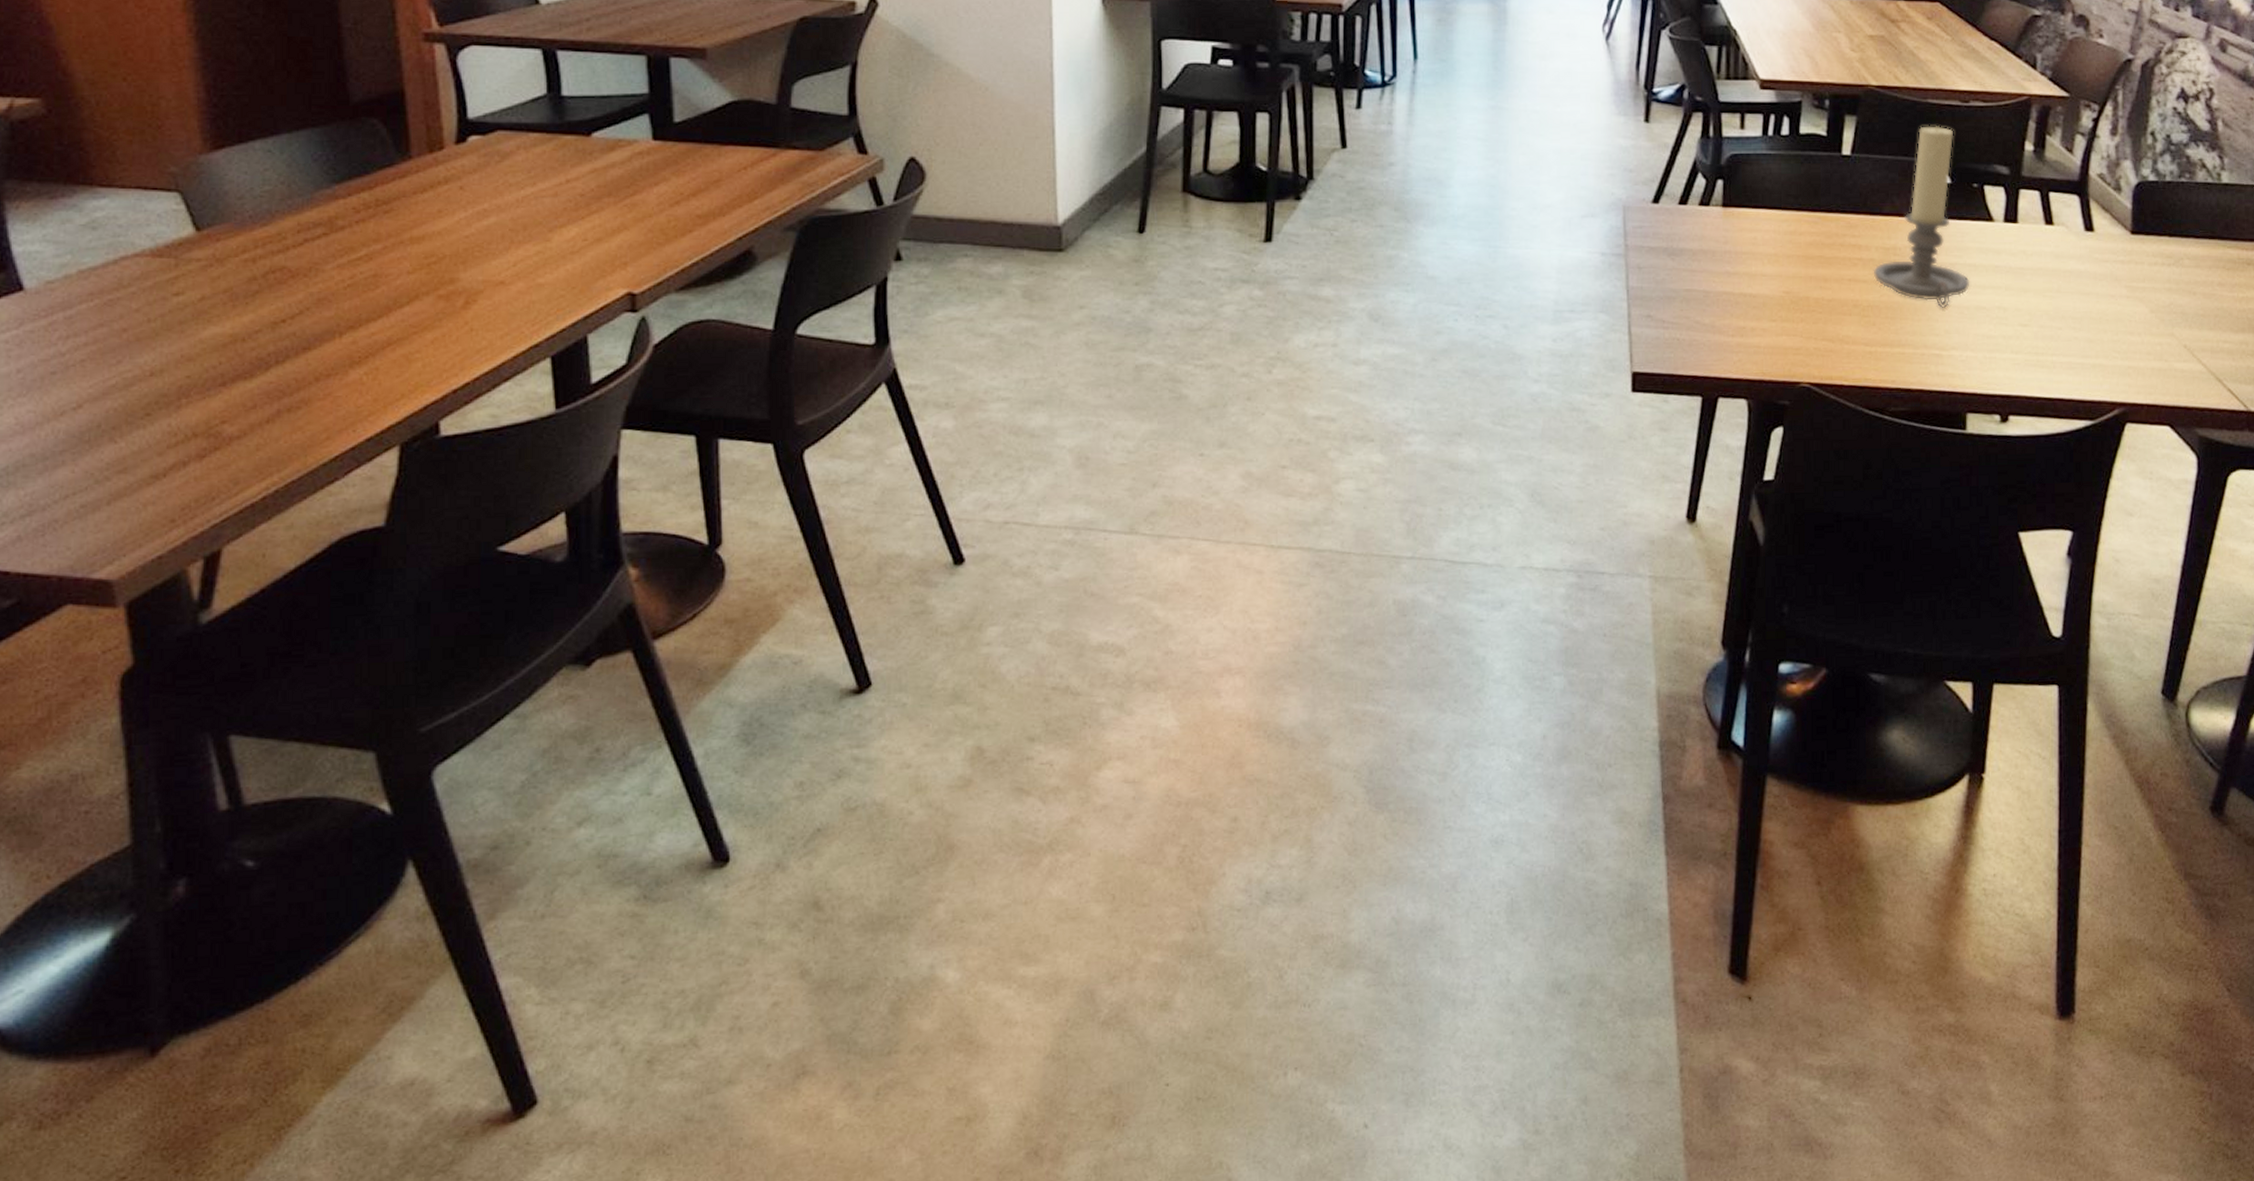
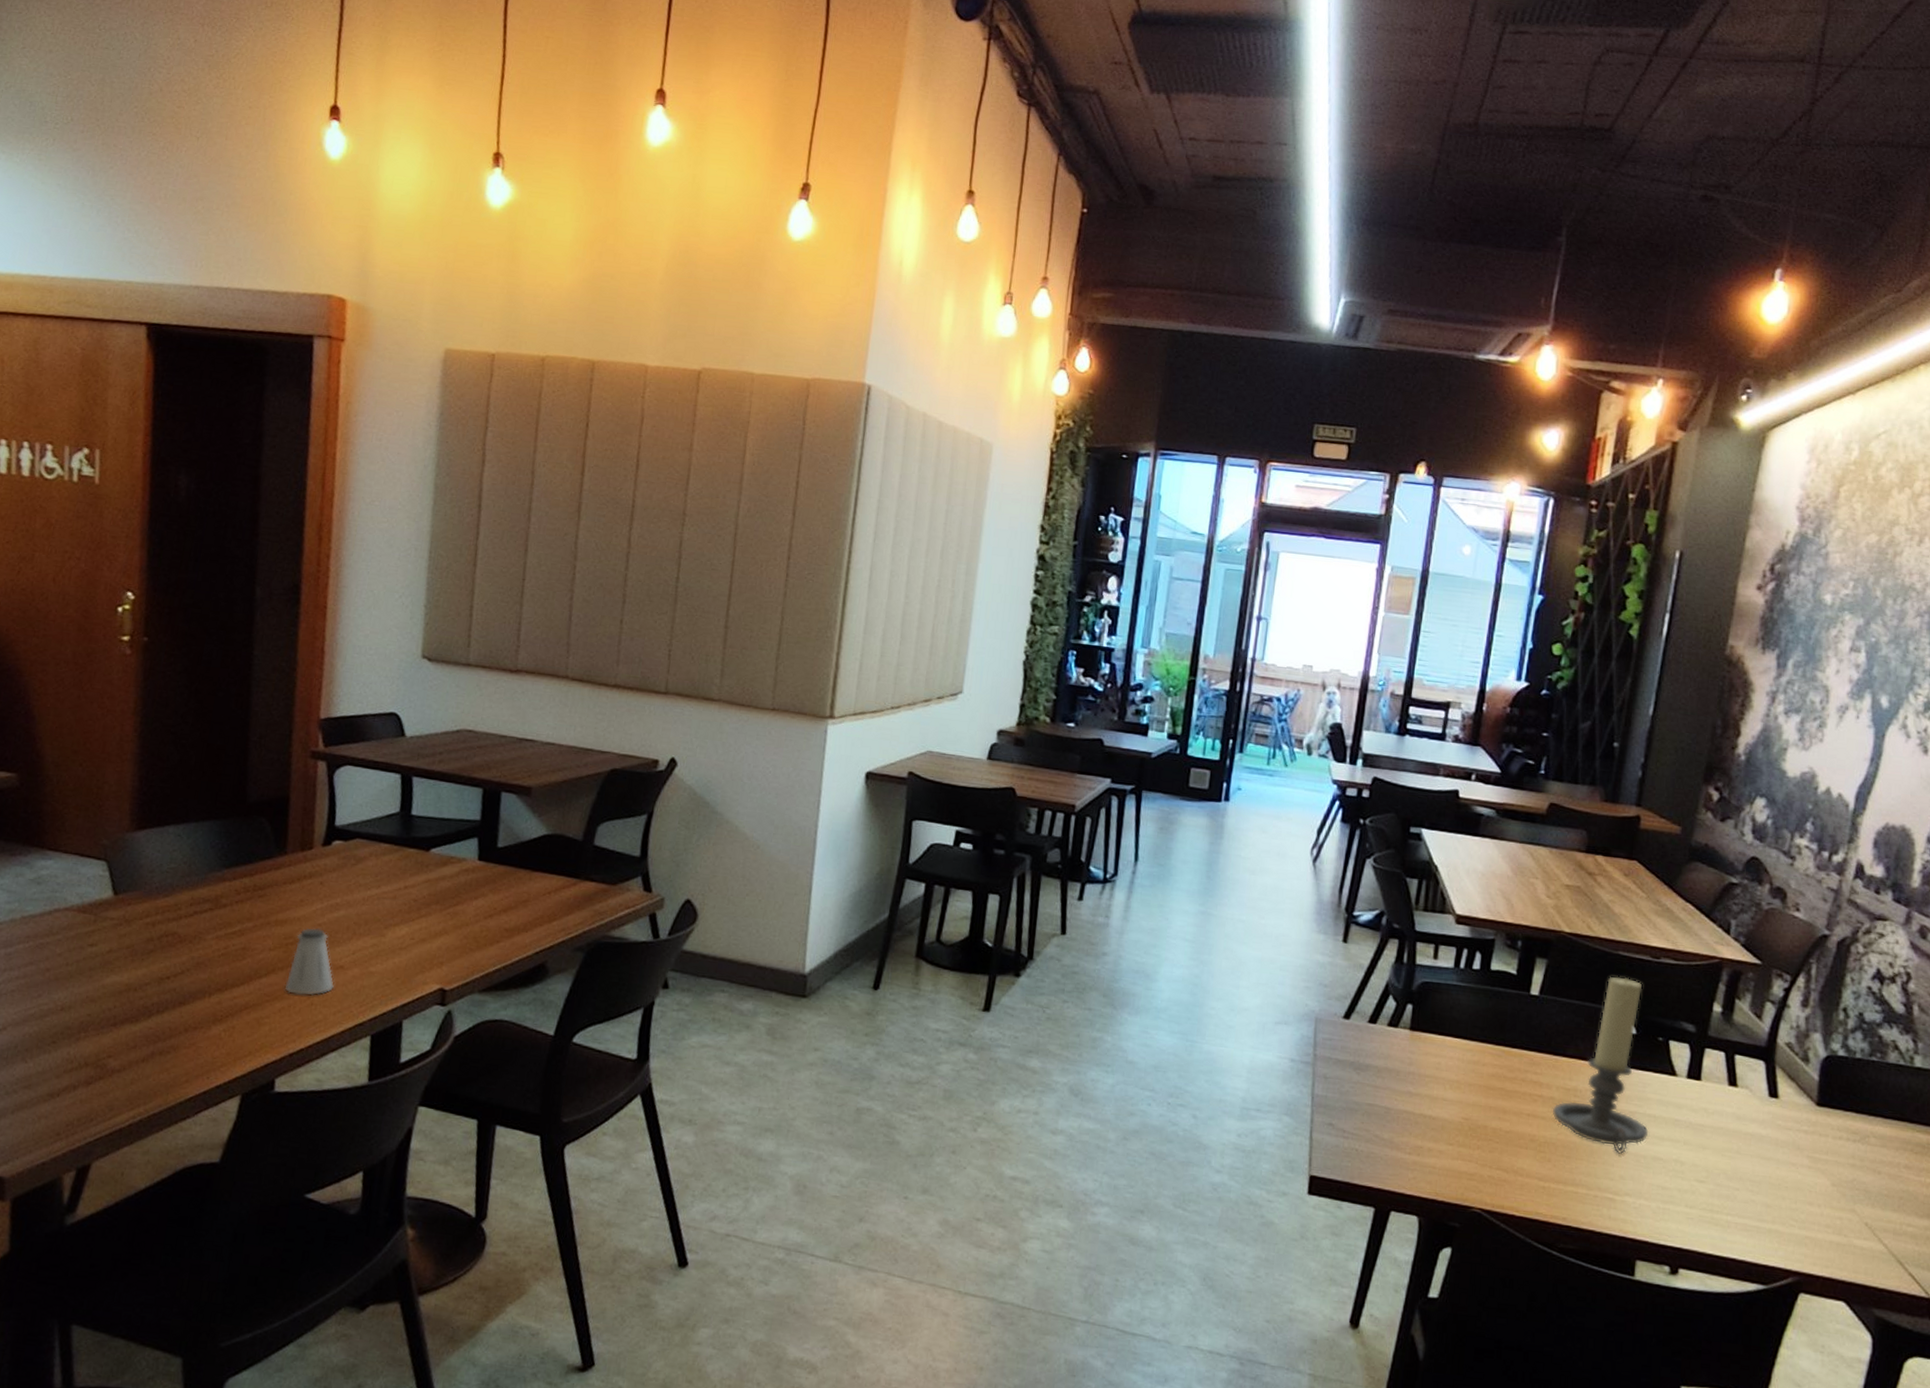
saltshaker: none [434,241,496,321] -> present [285,927,334,996]

